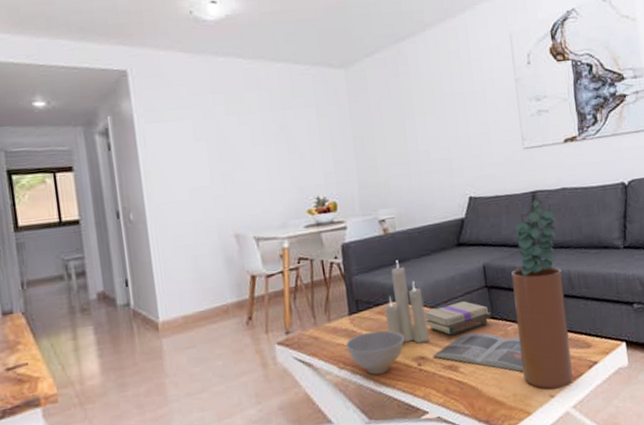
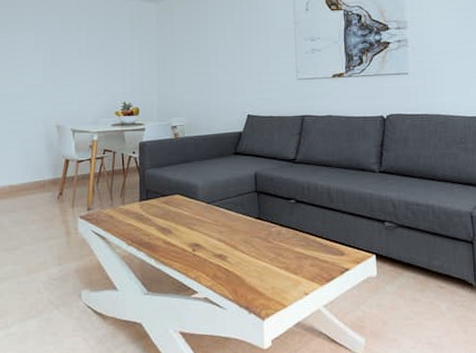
bowl: present [346,330,405,375] -> none [135,217,184,254]
candle: present [384,260,431,344] -> none [169,160,205,232]
books: present [425,300,492,336] -> none [202,201,259,229]
magazine: present [432,332,524,372] -> none [205,229,283,269]
vase: present [511,191,573,390] -> none [279,116,326,288]

